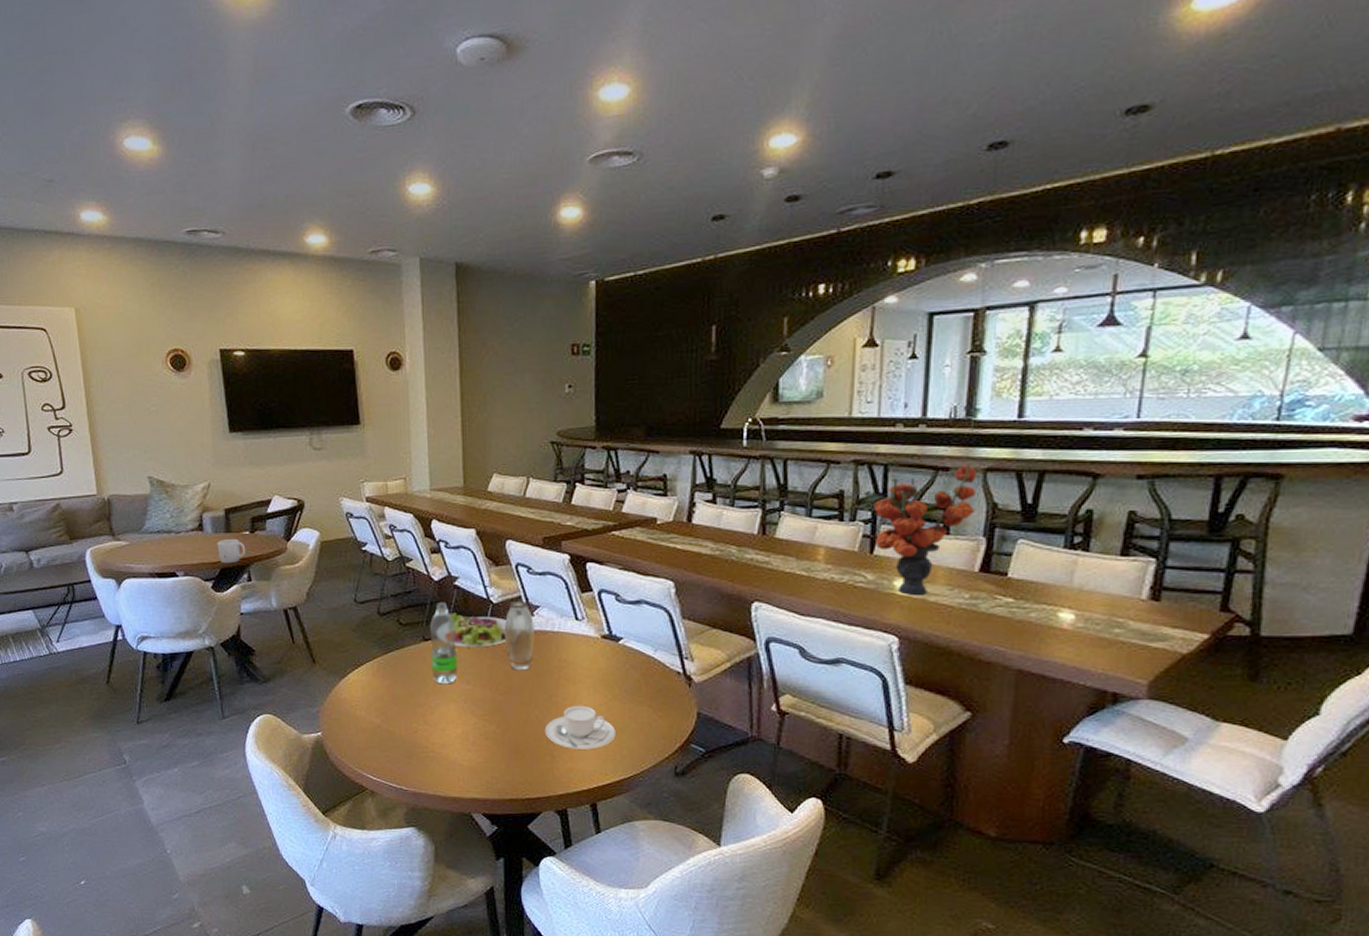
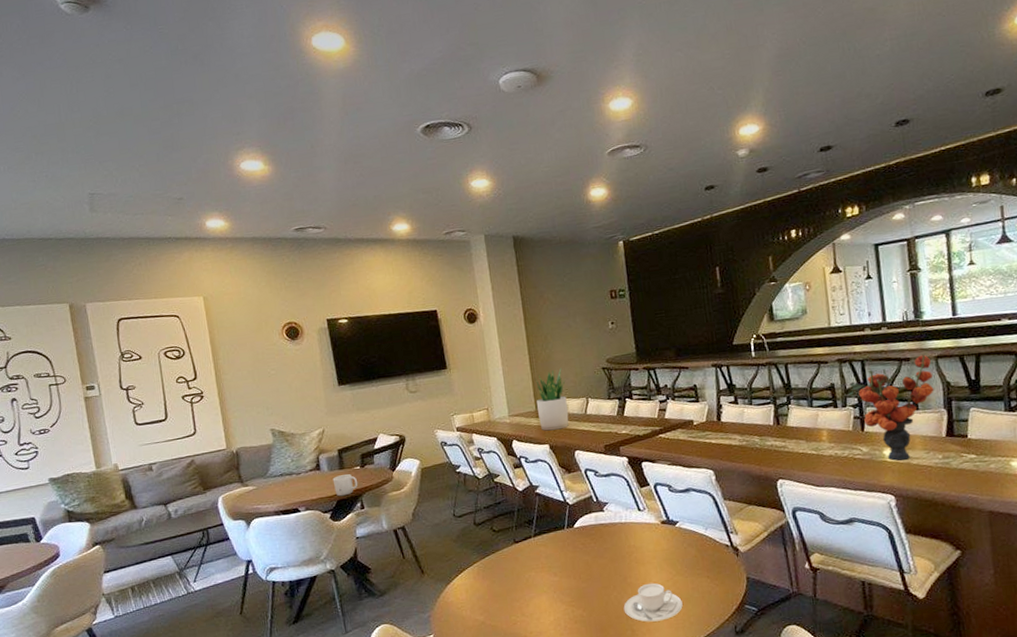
bottle: present [429,601,458,685] -> none [518,508,546,579]
salad plate: present [450,613,507,648] -> none [534,516,583,545]
planter: none [465,437,504,513] -> present [536,368,569,431]
vase: present [504,600,535,671] -> none [580,499,608,560]

